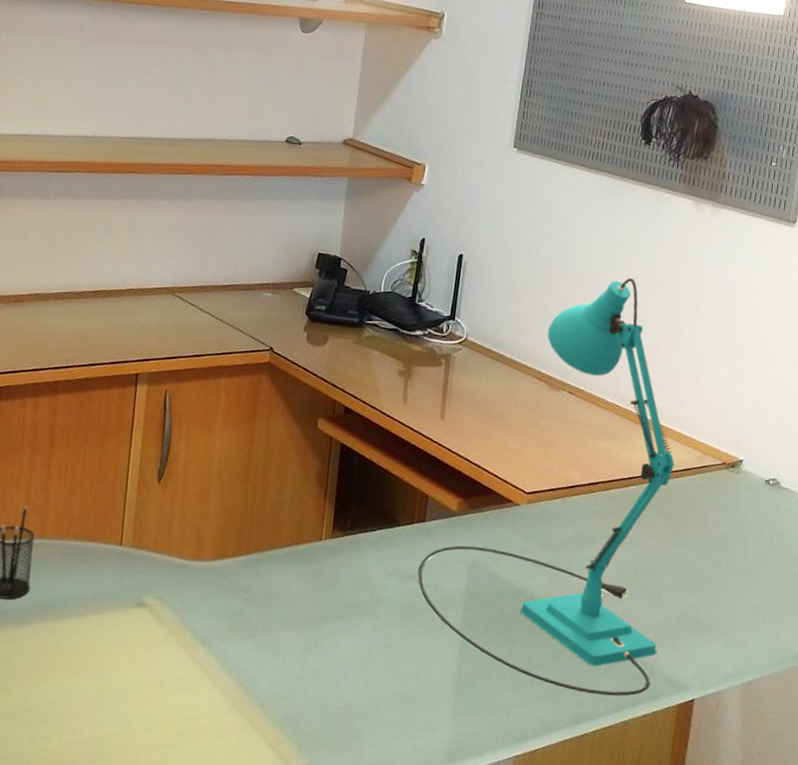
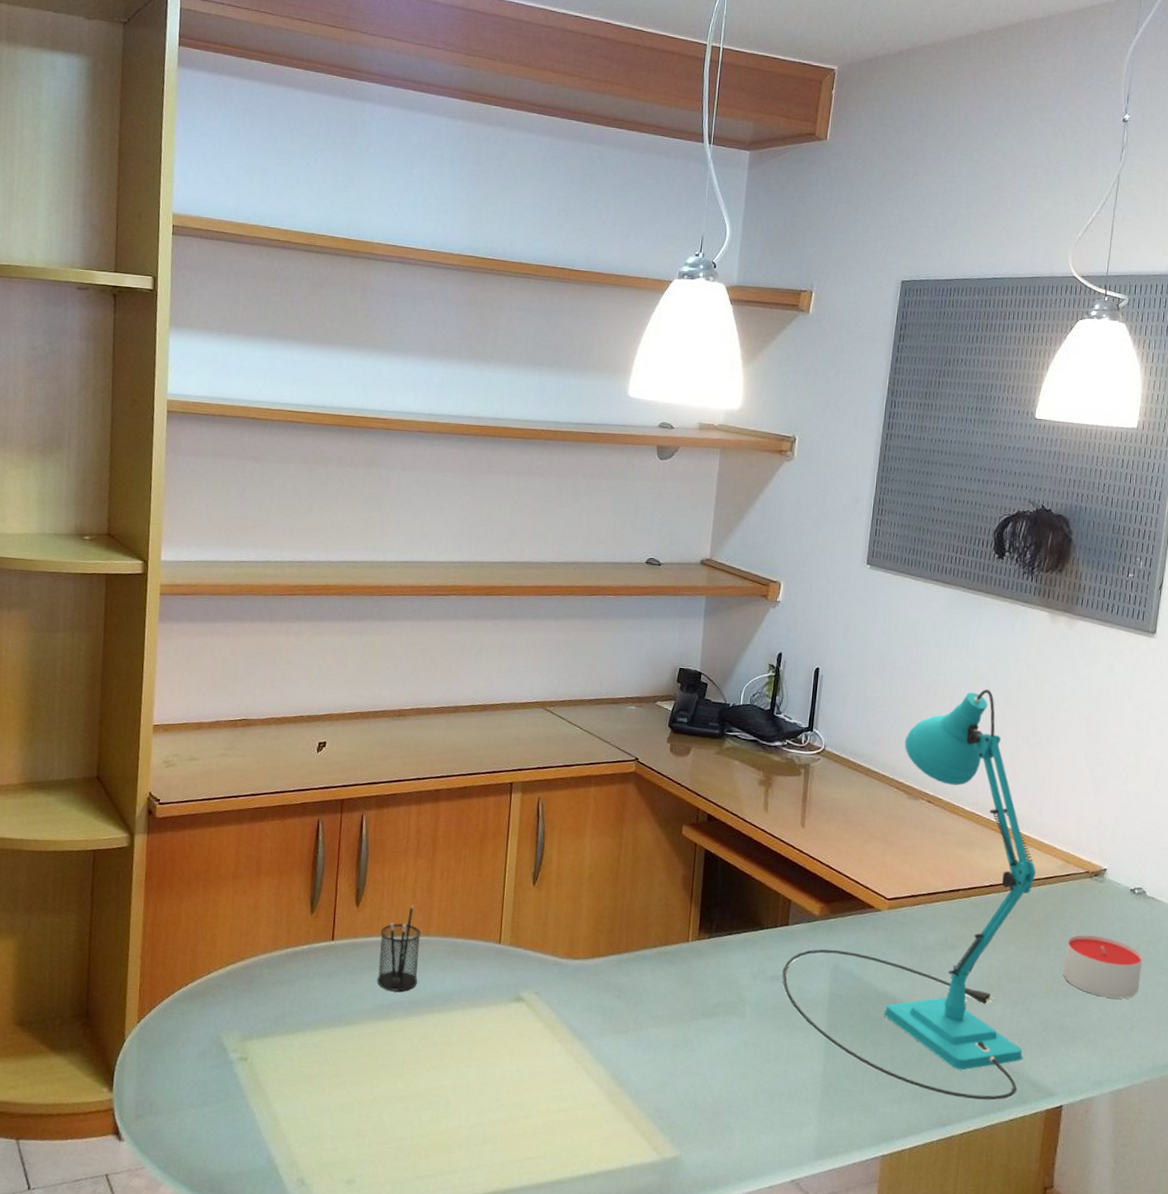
candle: none [698,526,776,591] -> present [1063,935,1143,999]

